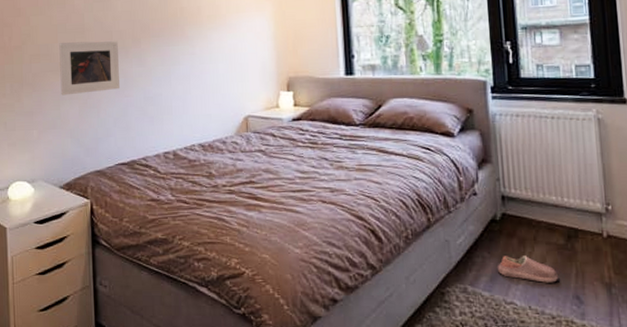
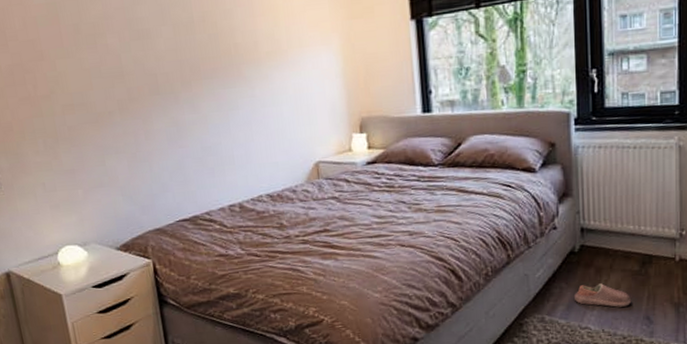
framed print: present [59,41,120,96] -> none [95,85,172,150]

